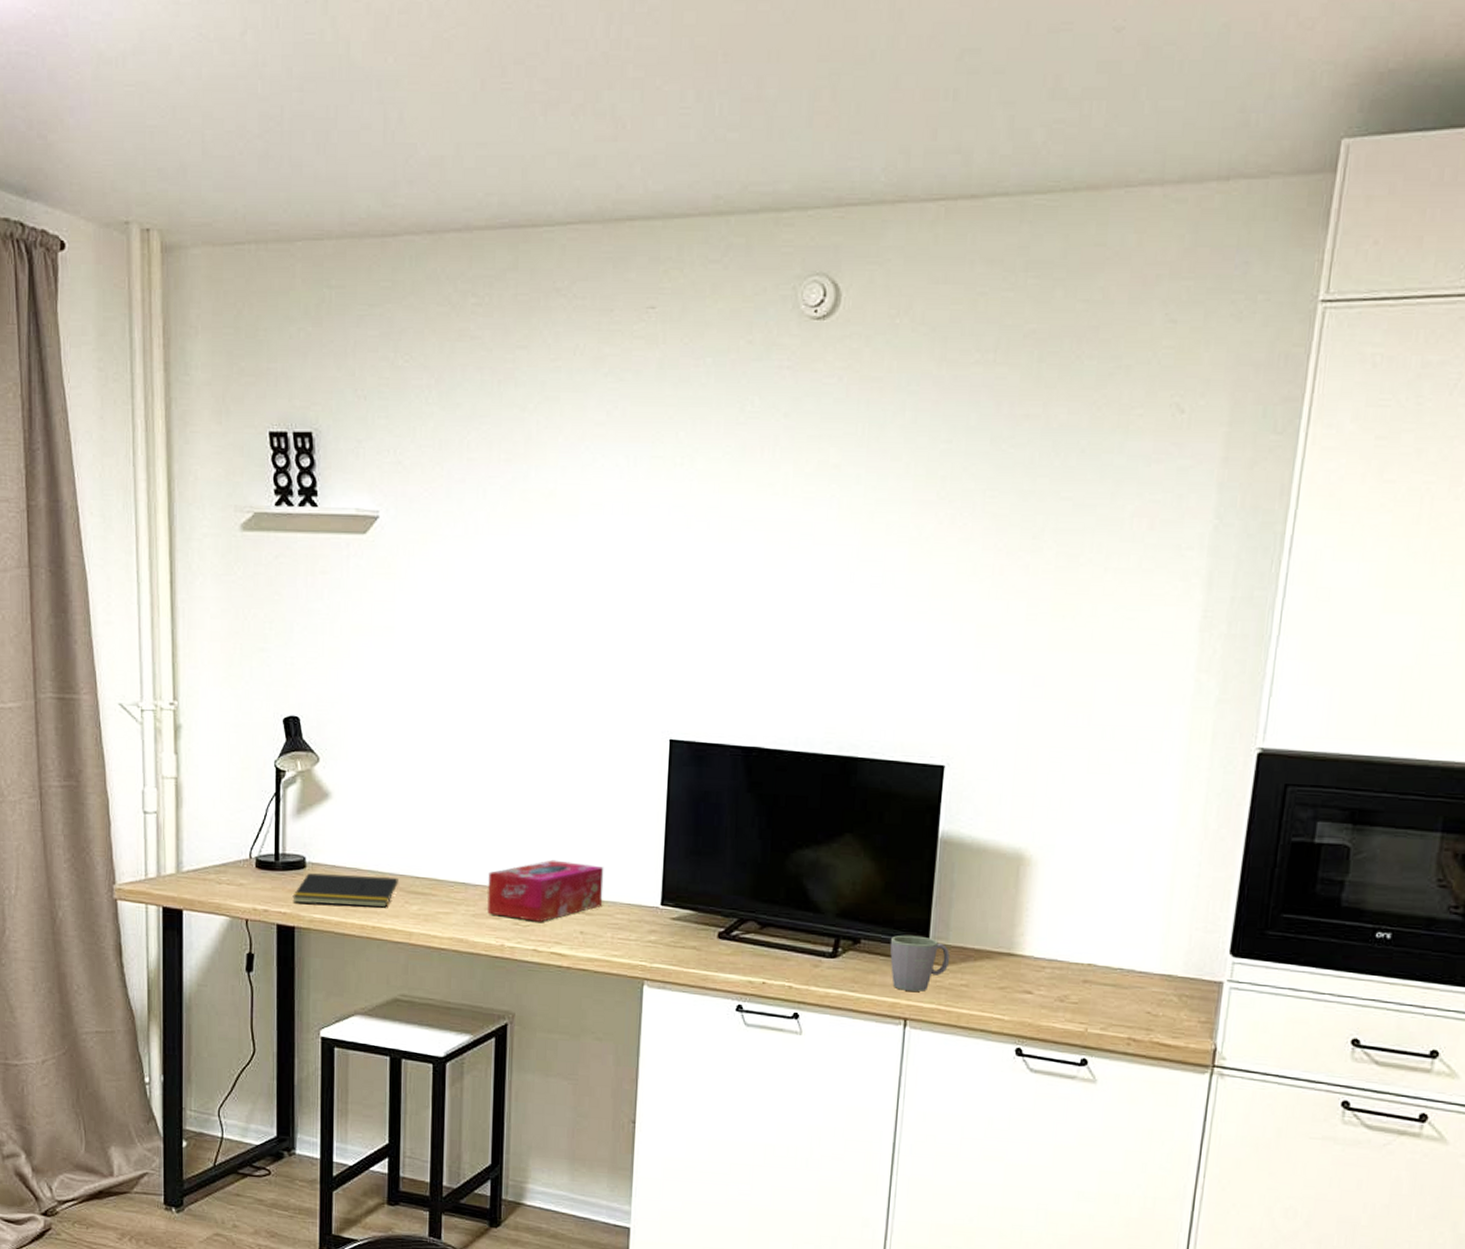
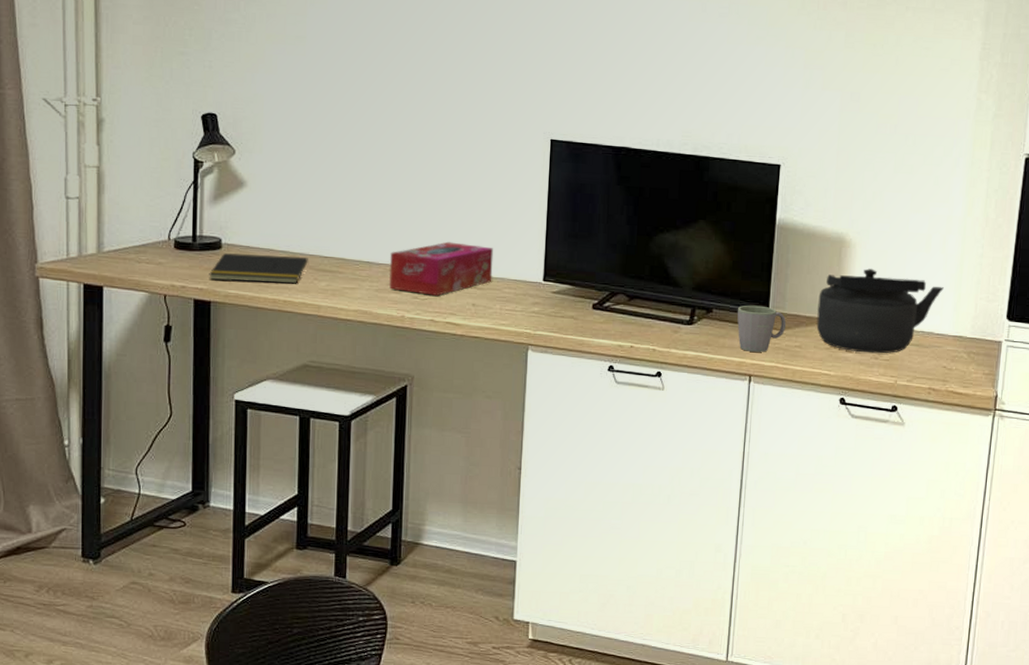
kettle: none [987,891,1149,996] -> present [816,268,944,354]

